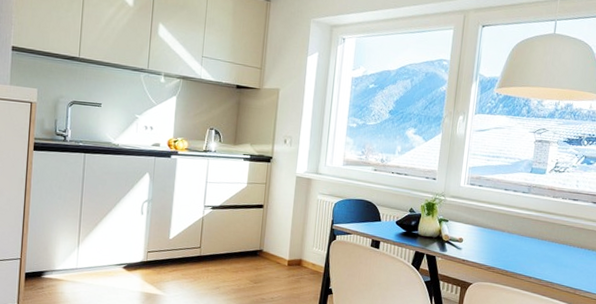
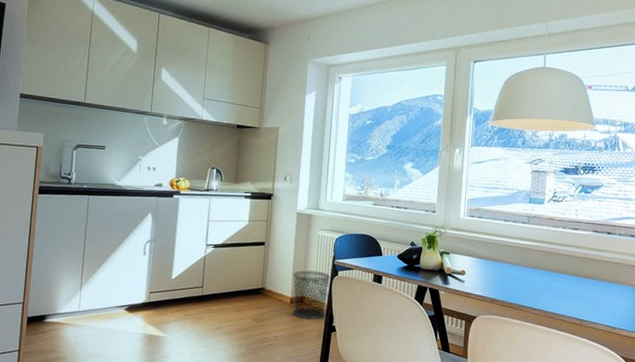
waste bin: none [290,234,329,282] -> present [292,270,331,320]

